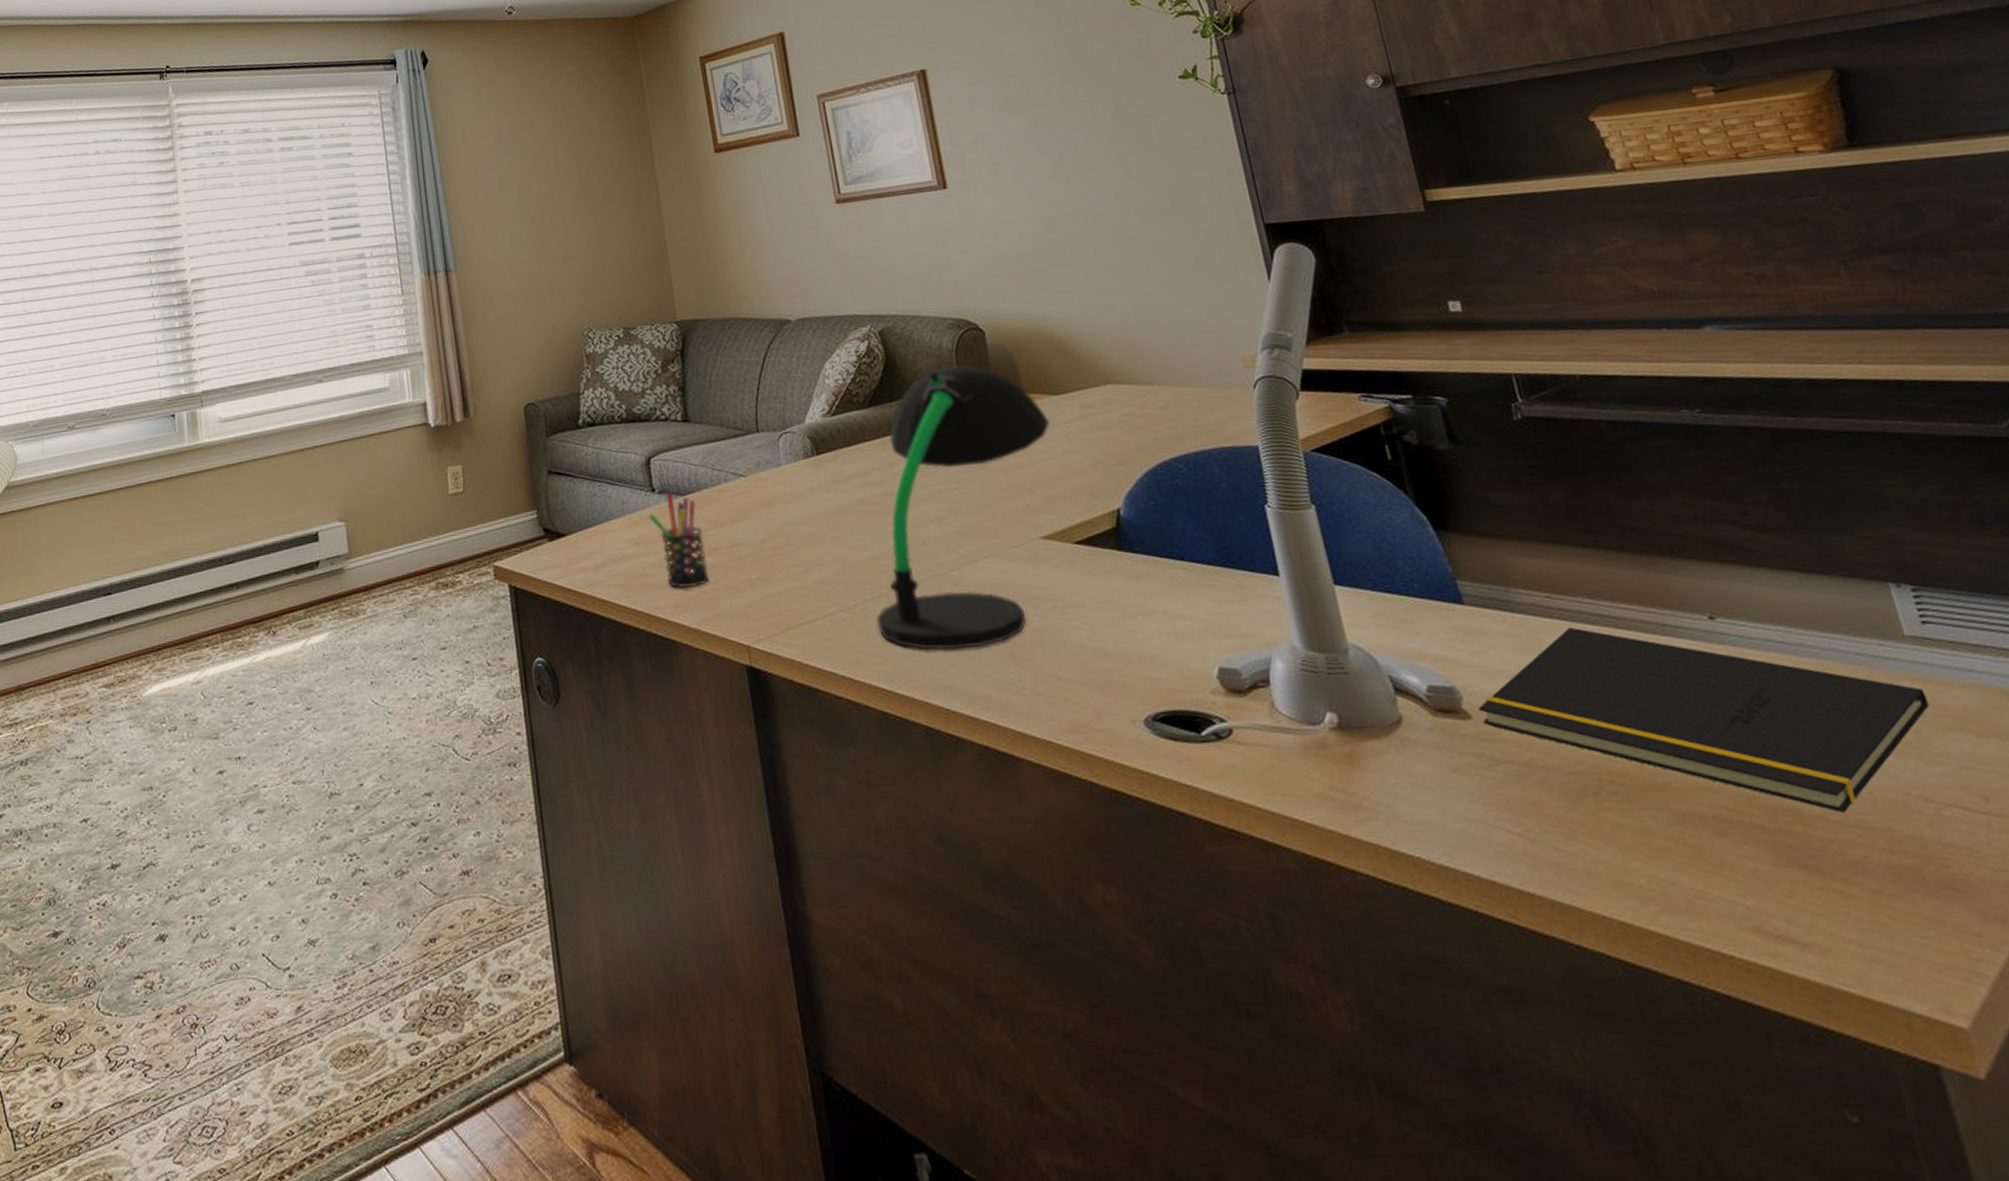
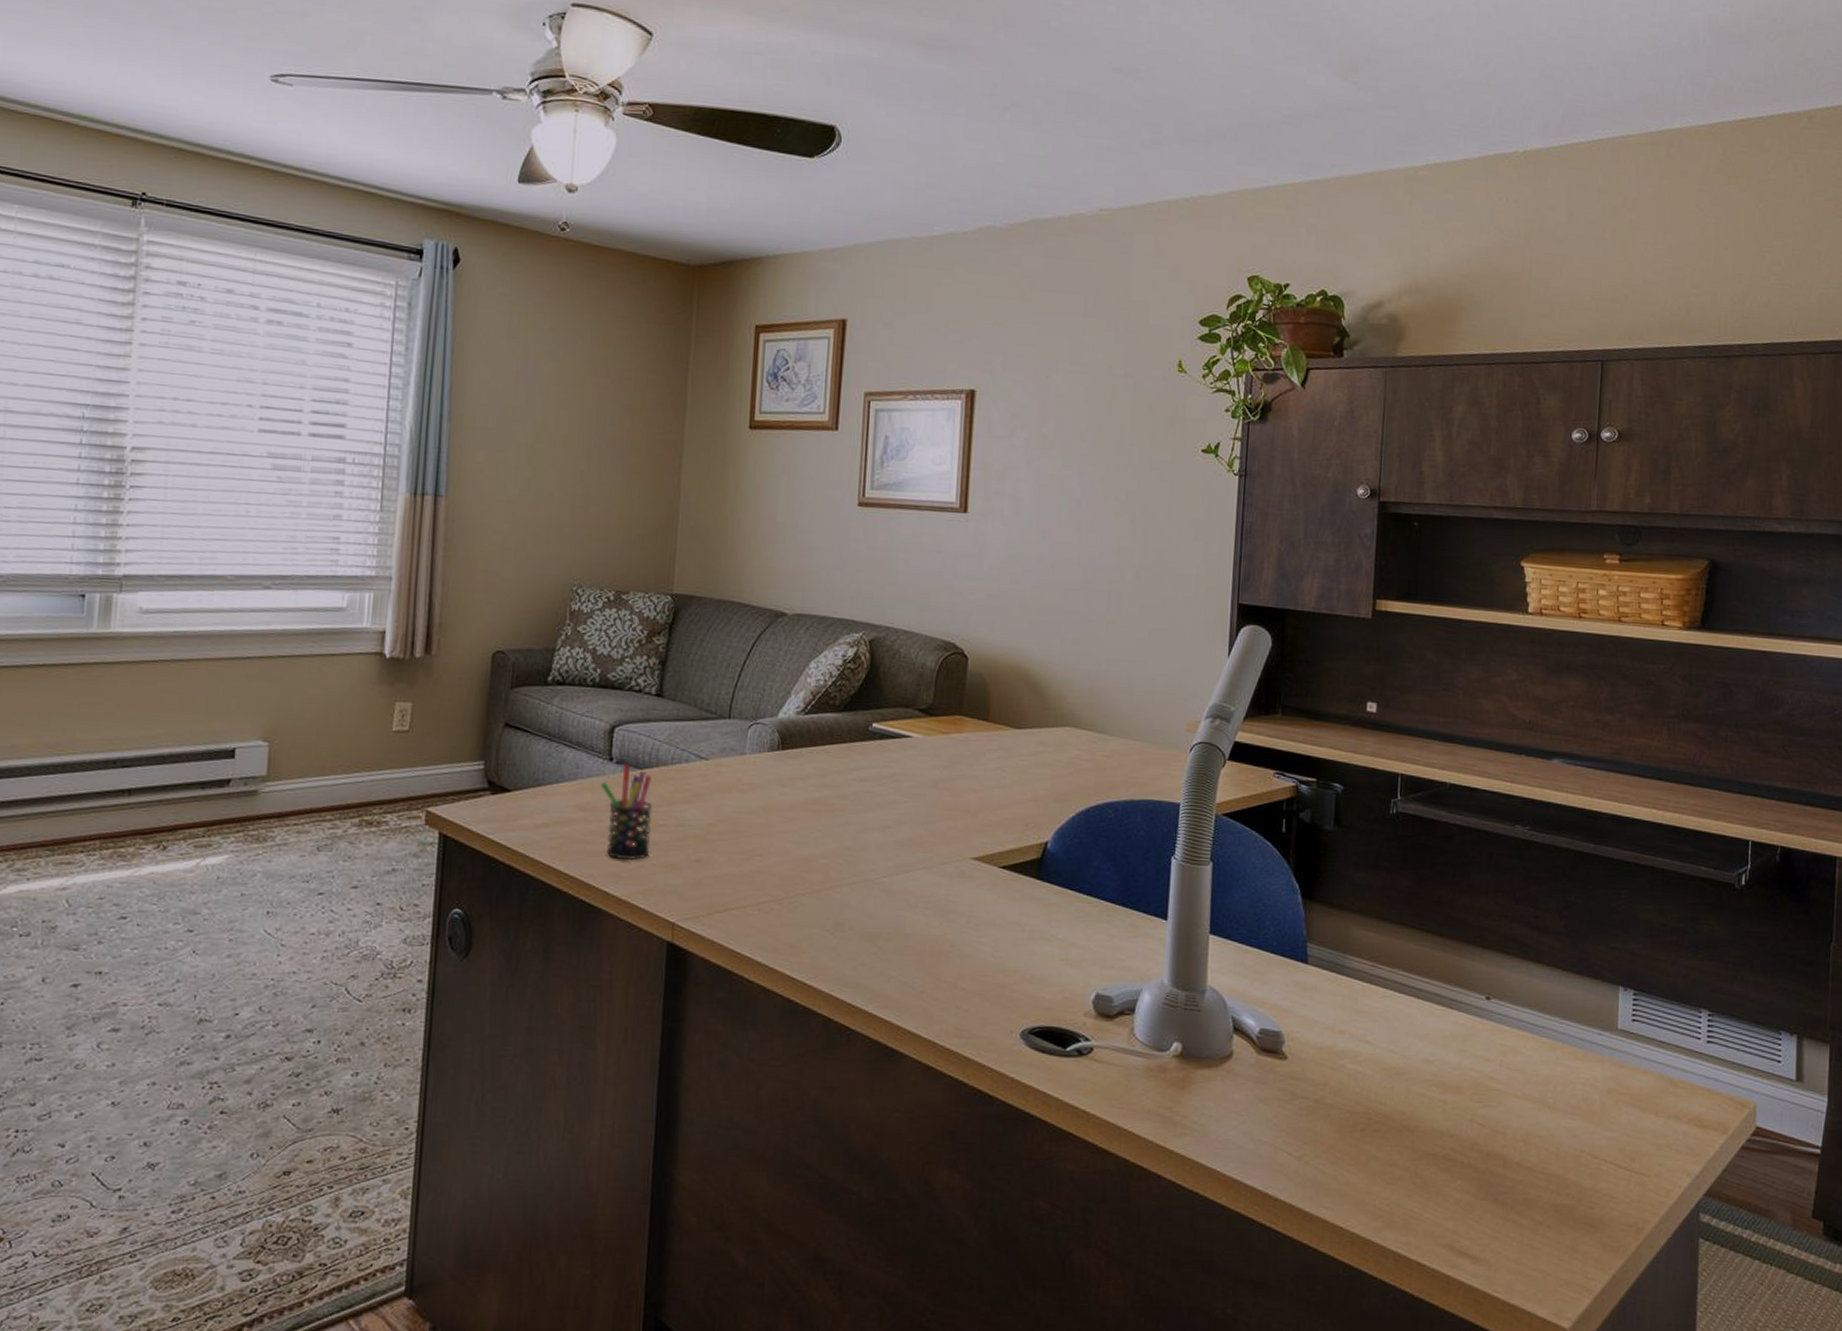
desk lamp: present [876,366,1051,651] -> none [802,685,1007,951]
notepad: present [1478,627,1929,814] -> none [1294,993,1618,1162]

